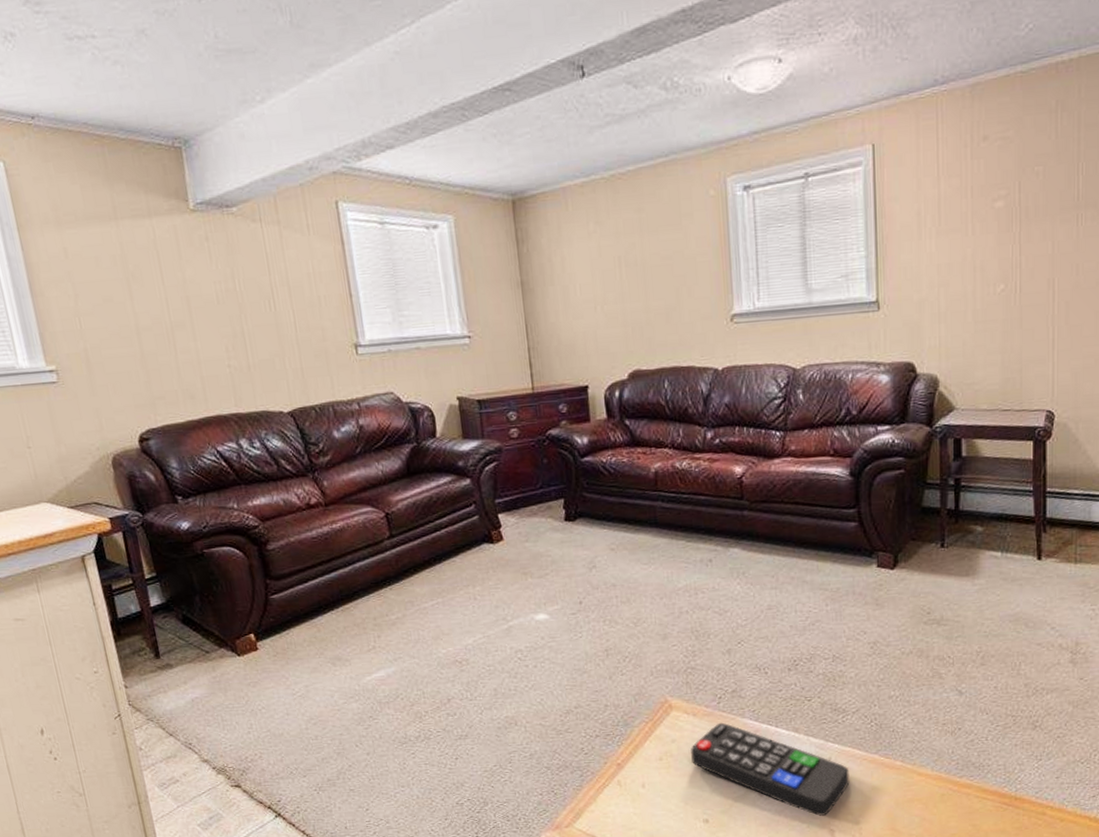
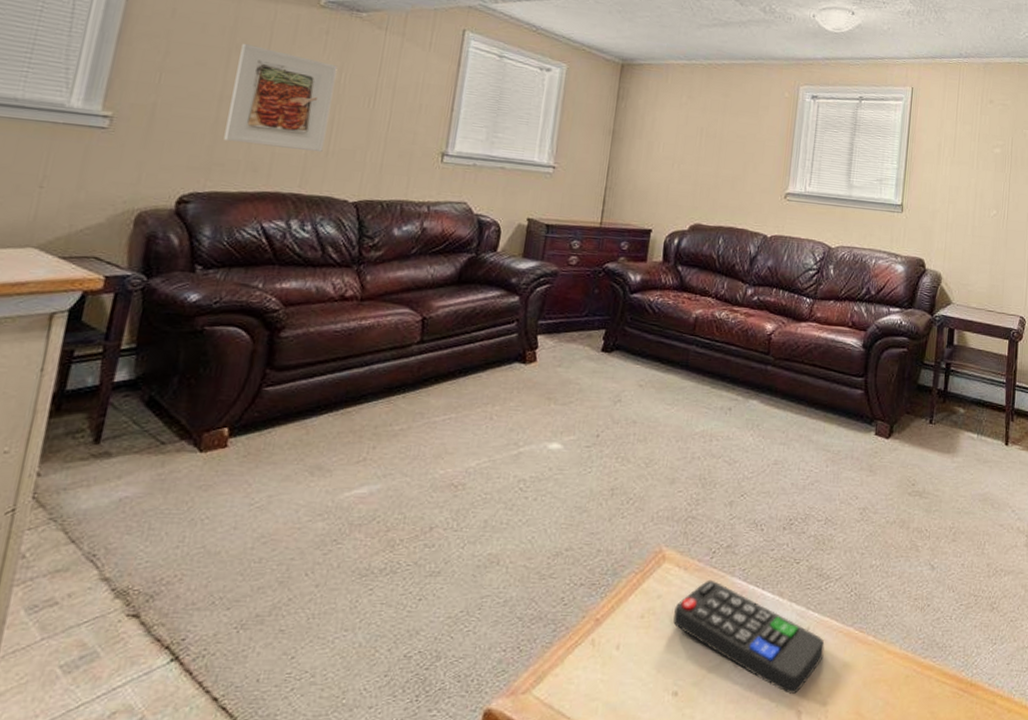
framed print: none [136,269,244,374] -> present [224,43,338,153]

